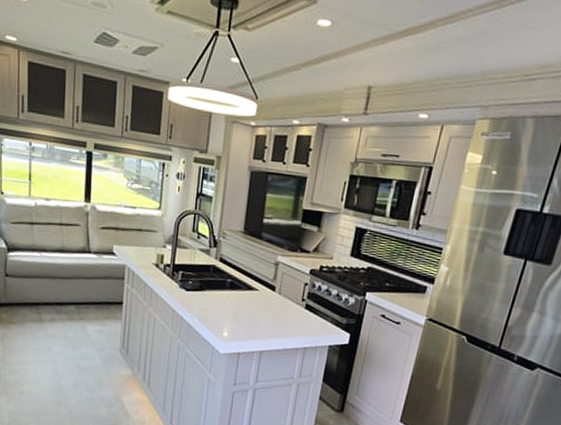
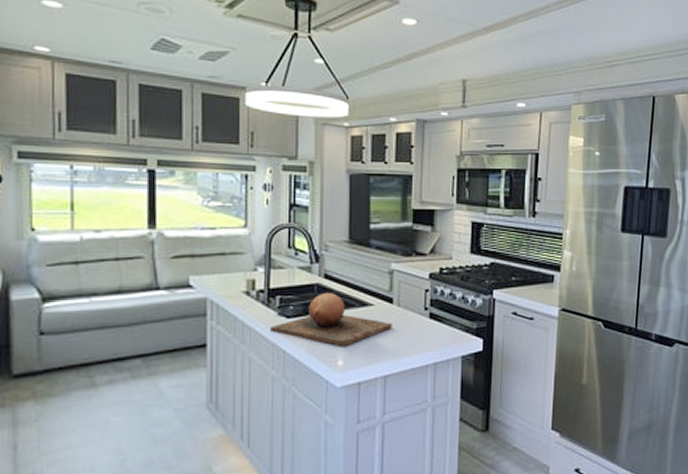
chopping board: none [172,274,272,322] -> present [270,293,392,347]

